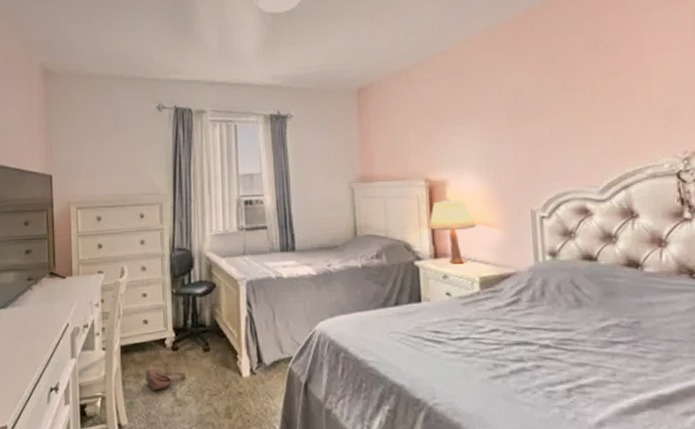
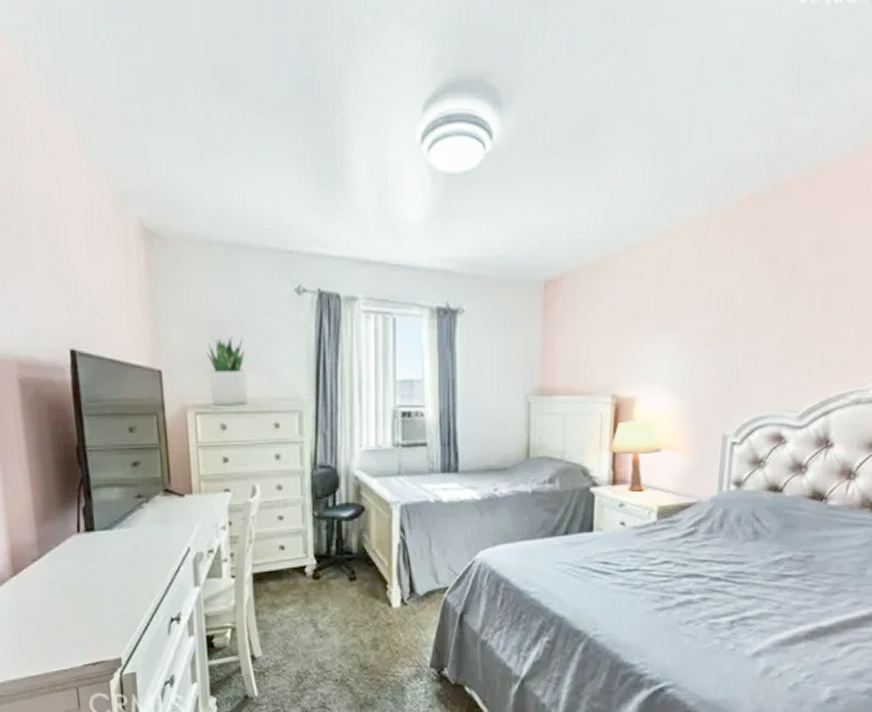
planter: none [87,146,119,202] -> present [206,337,248,406]
handbag: present [146,368,186,392] -> none [282,598,328,623]

